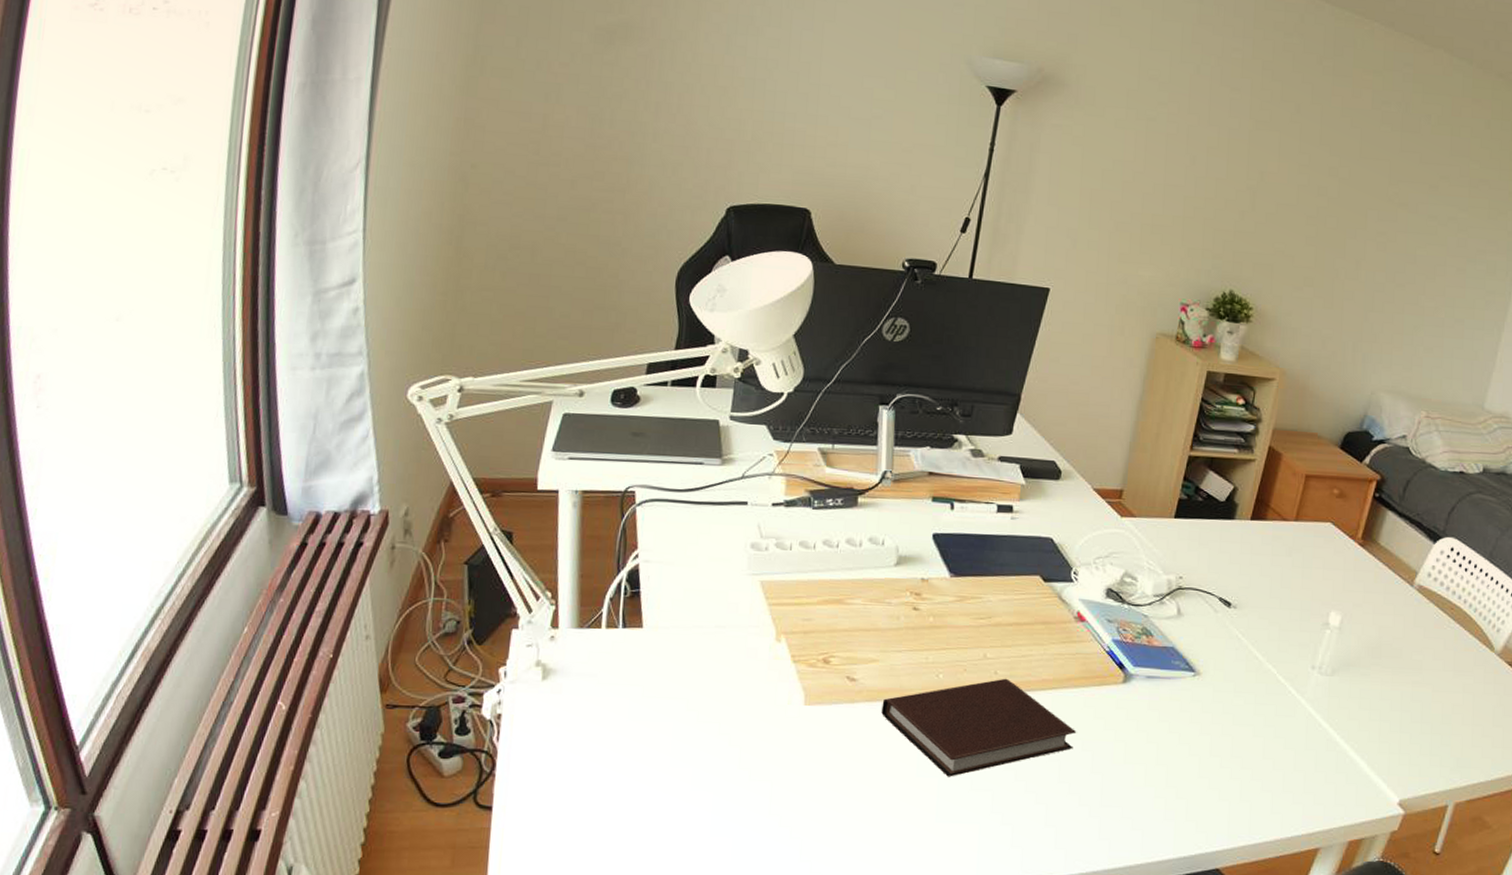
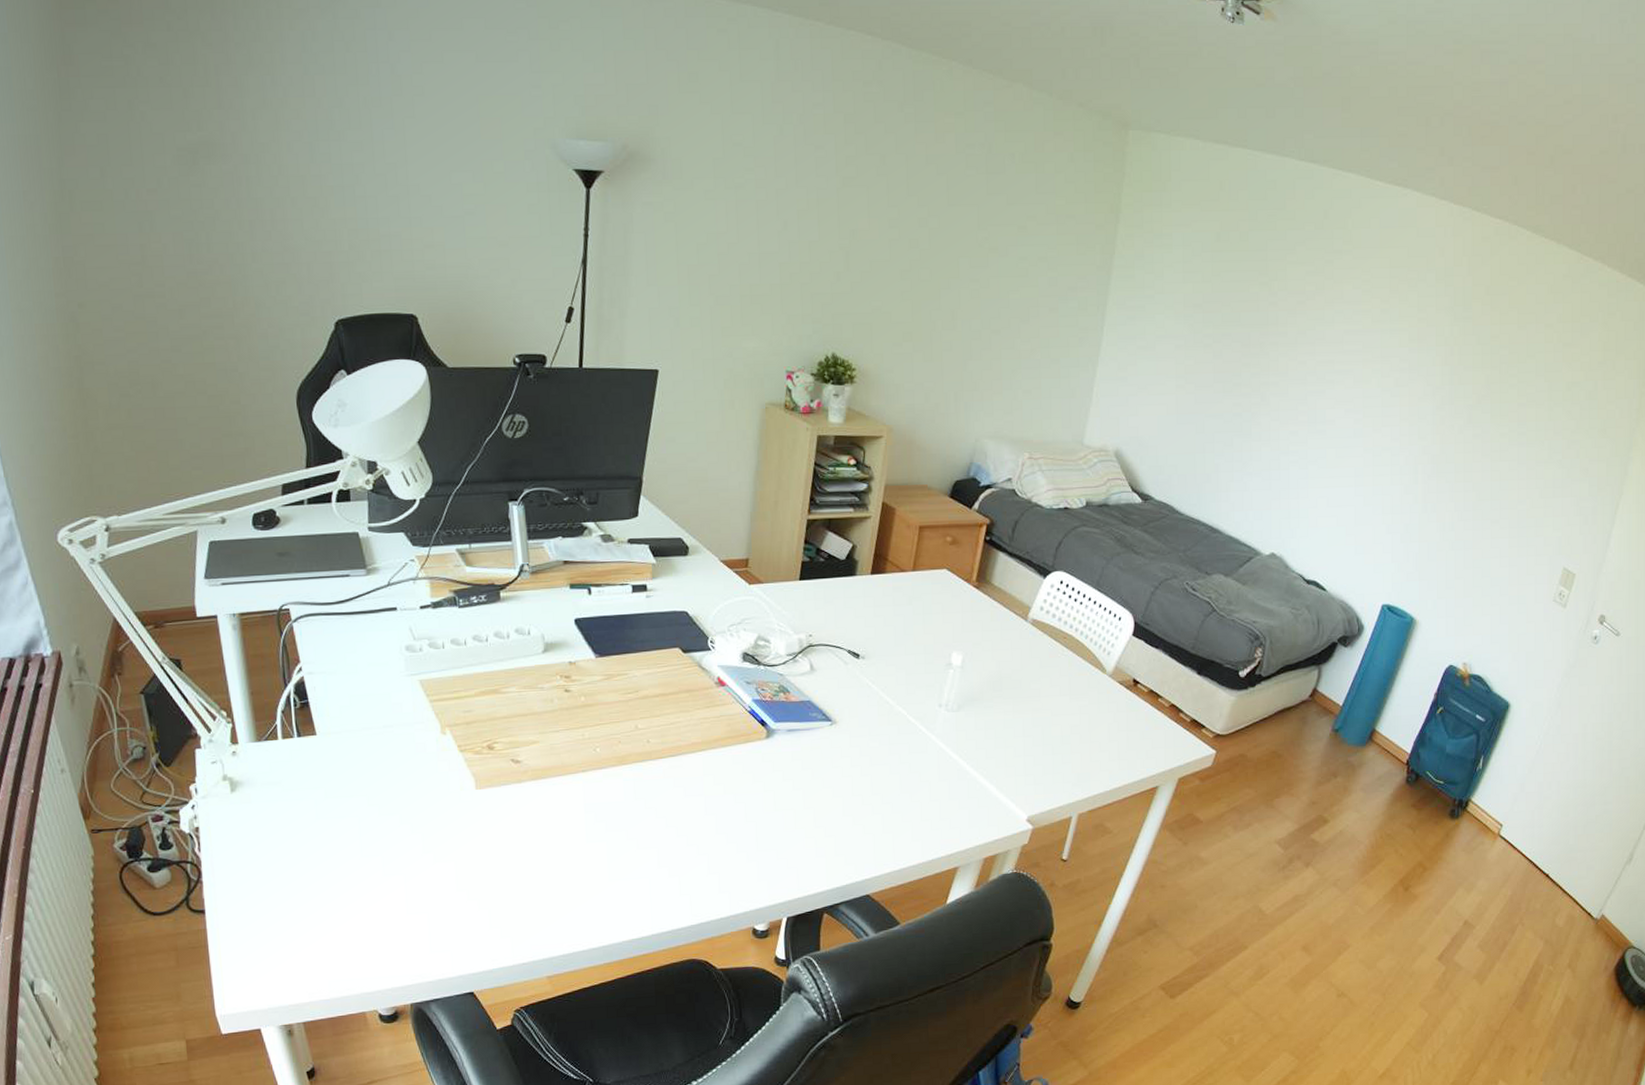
notebook: present [881,678,1077,777] -> none [547,745,729,840]

